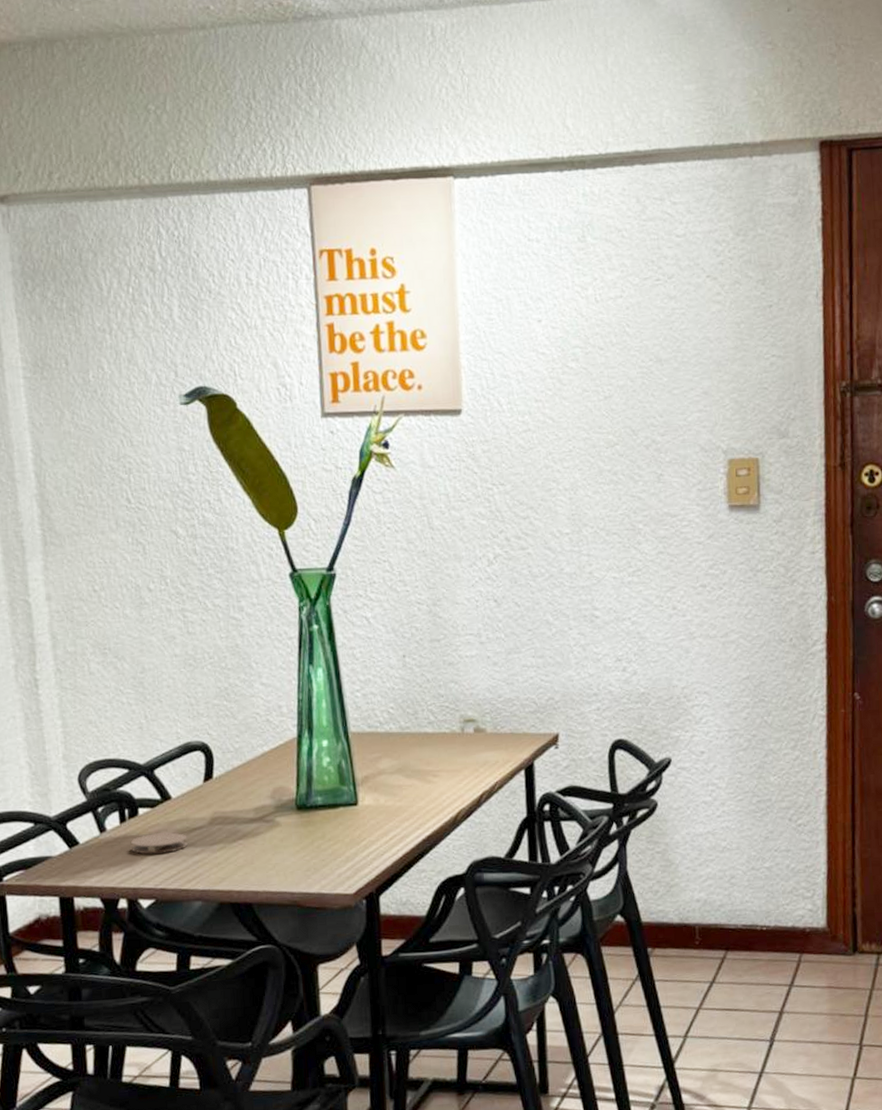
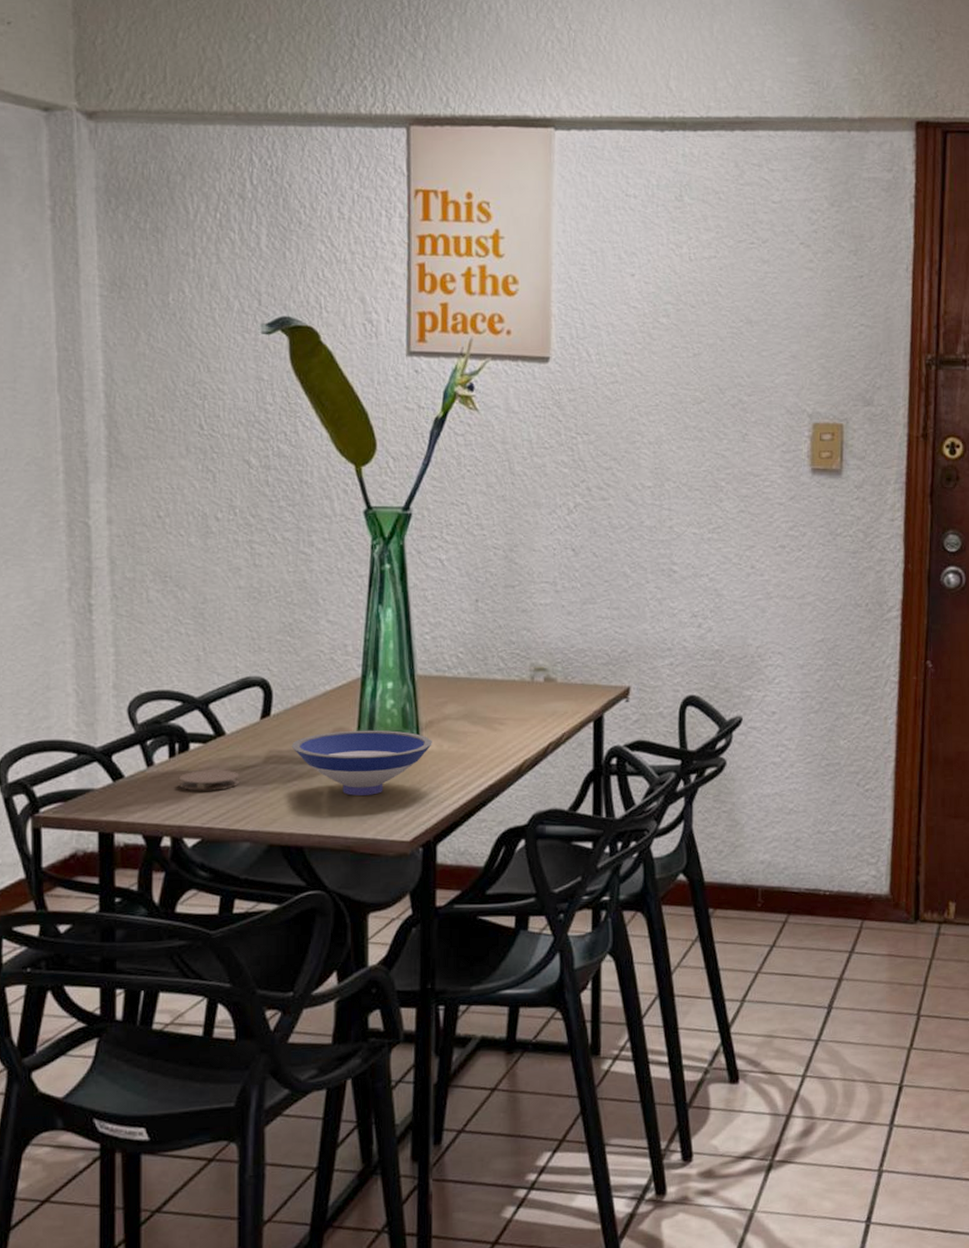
bowl: none [234,787,369,852] -> present [291,730,432,796]

